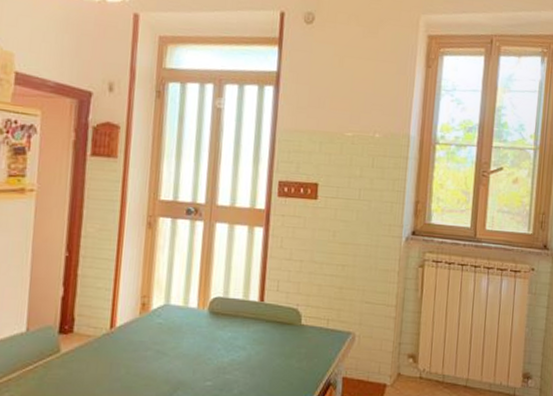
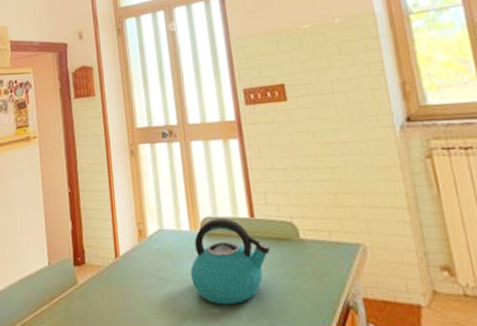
kettle: none [190,299,272,379] -> present [190,218,270,305]

